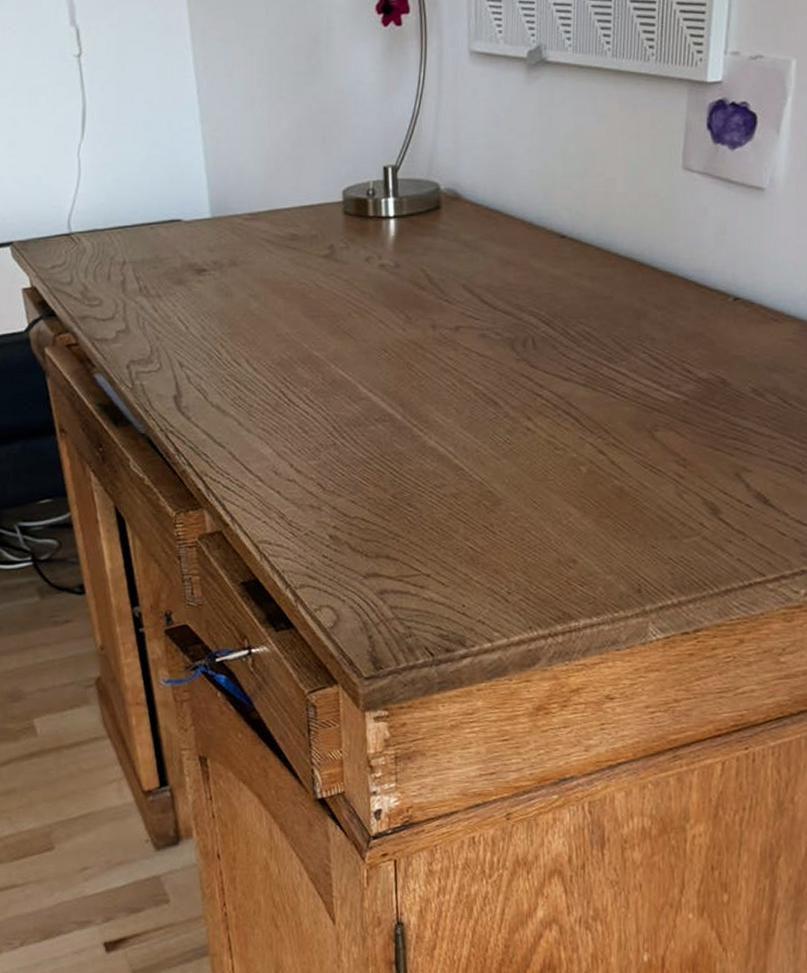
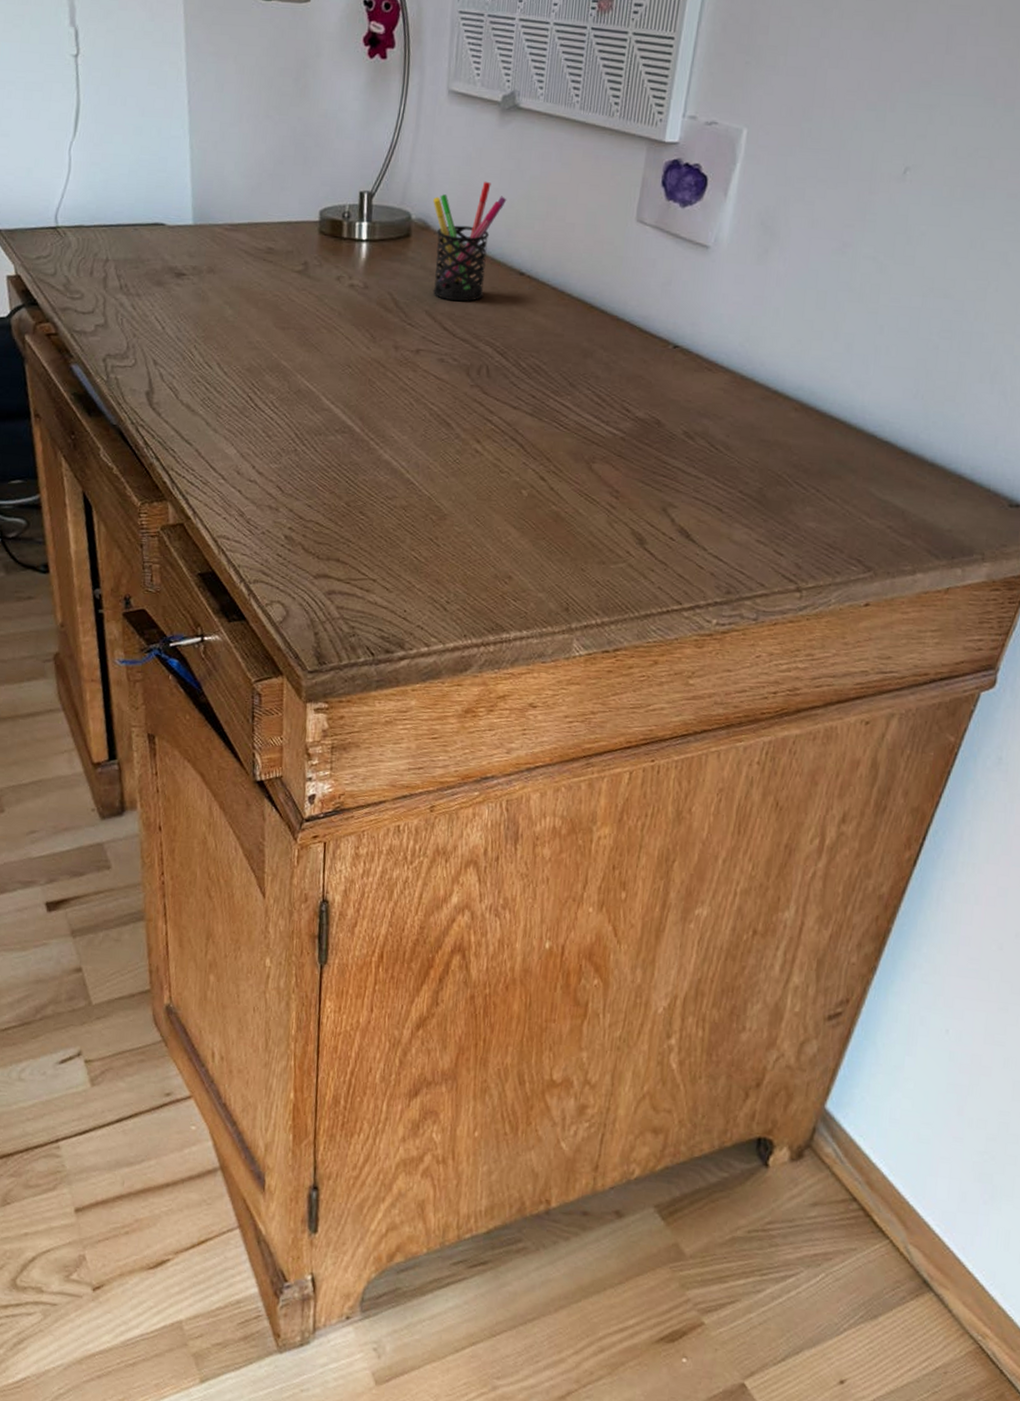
pen holder: none [462,142,541,272] -> present [432,181,507,302]

